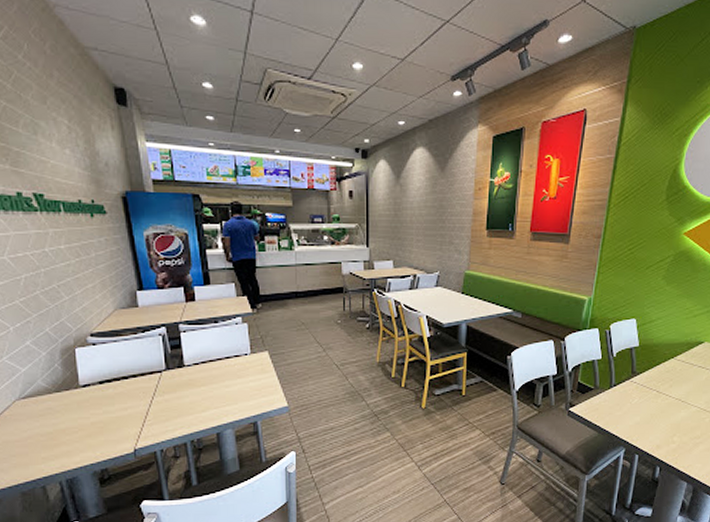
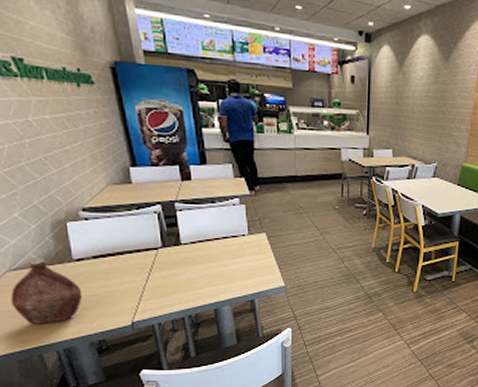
bottle: none [18,385,87,454] -> present [11,258,83,324]

